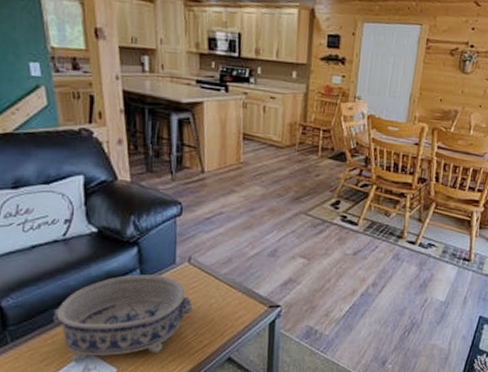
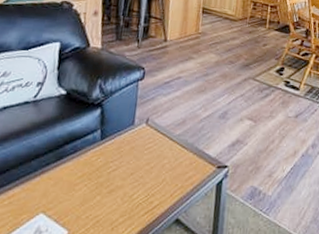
decorative bowl: present [52,274,193,362] -> none [13,135,147,224]

